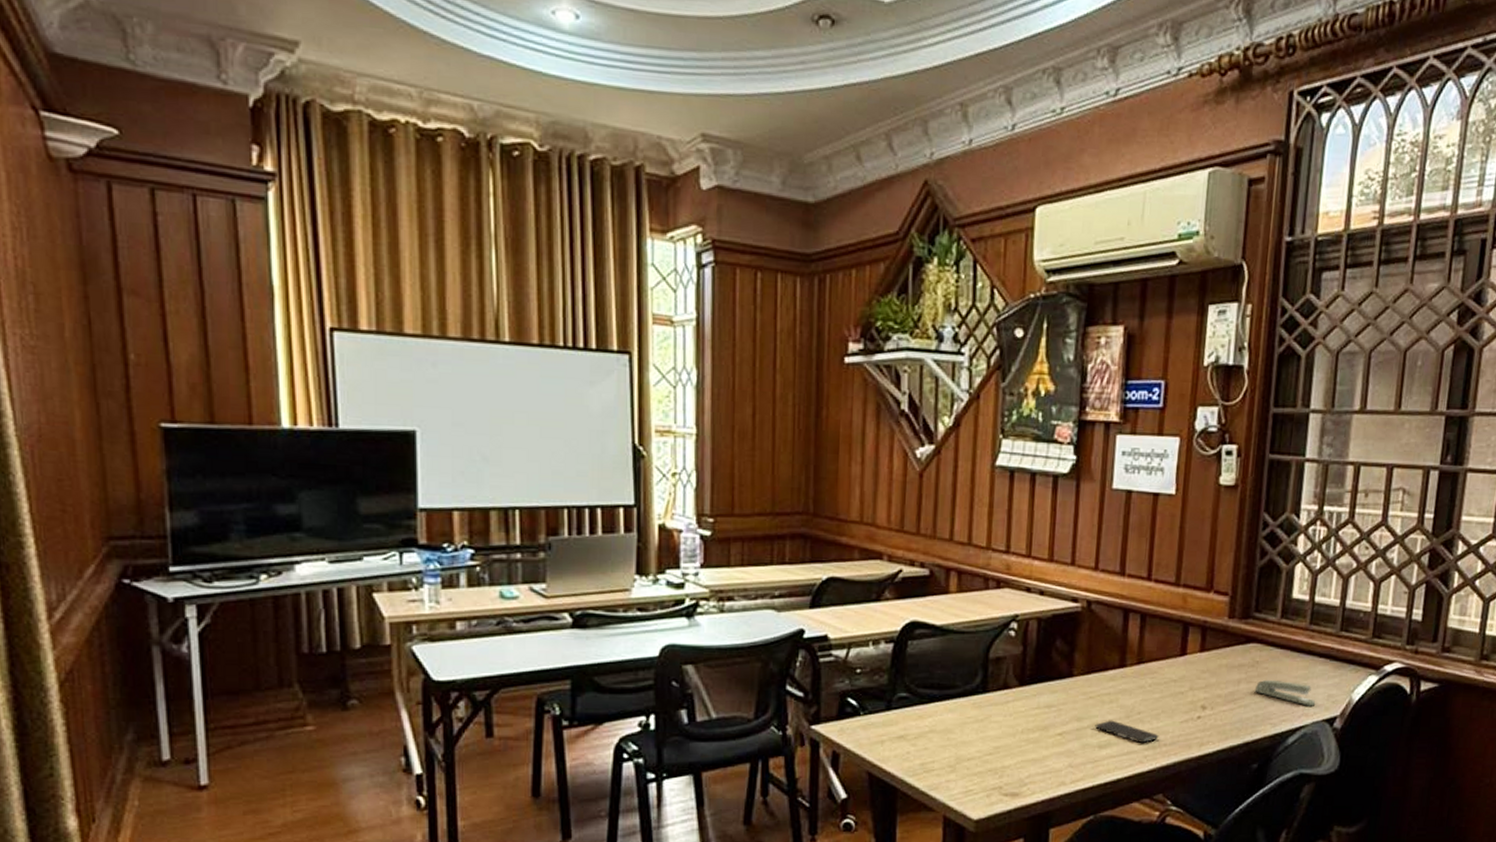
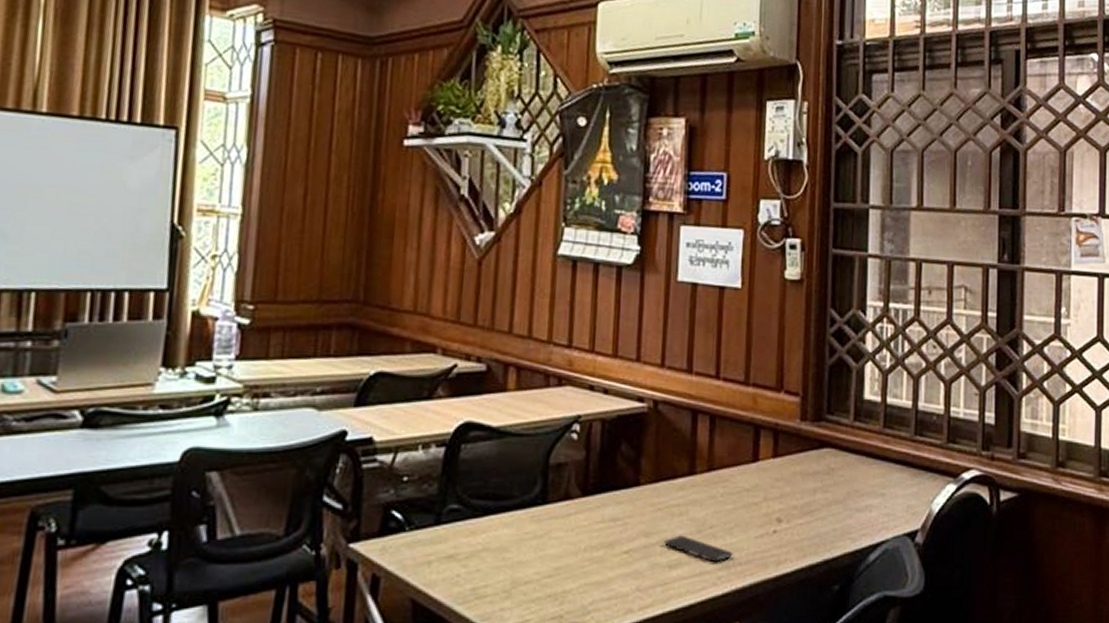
stapler: present [1254,679,1316,706] -> none [831,488,895,519]

